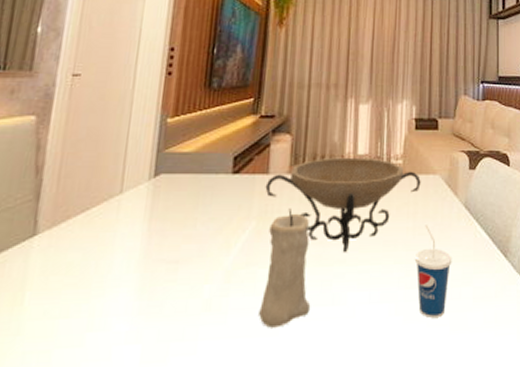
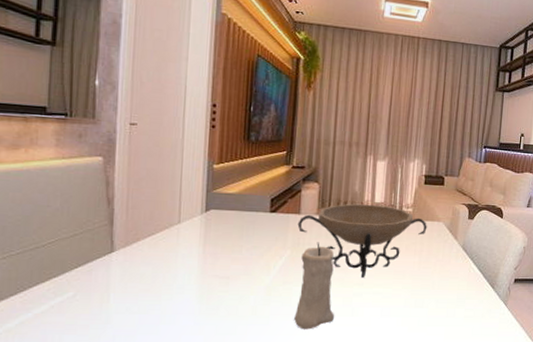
cup: present [414,225,452,318] -> none [418,260,450,329]

